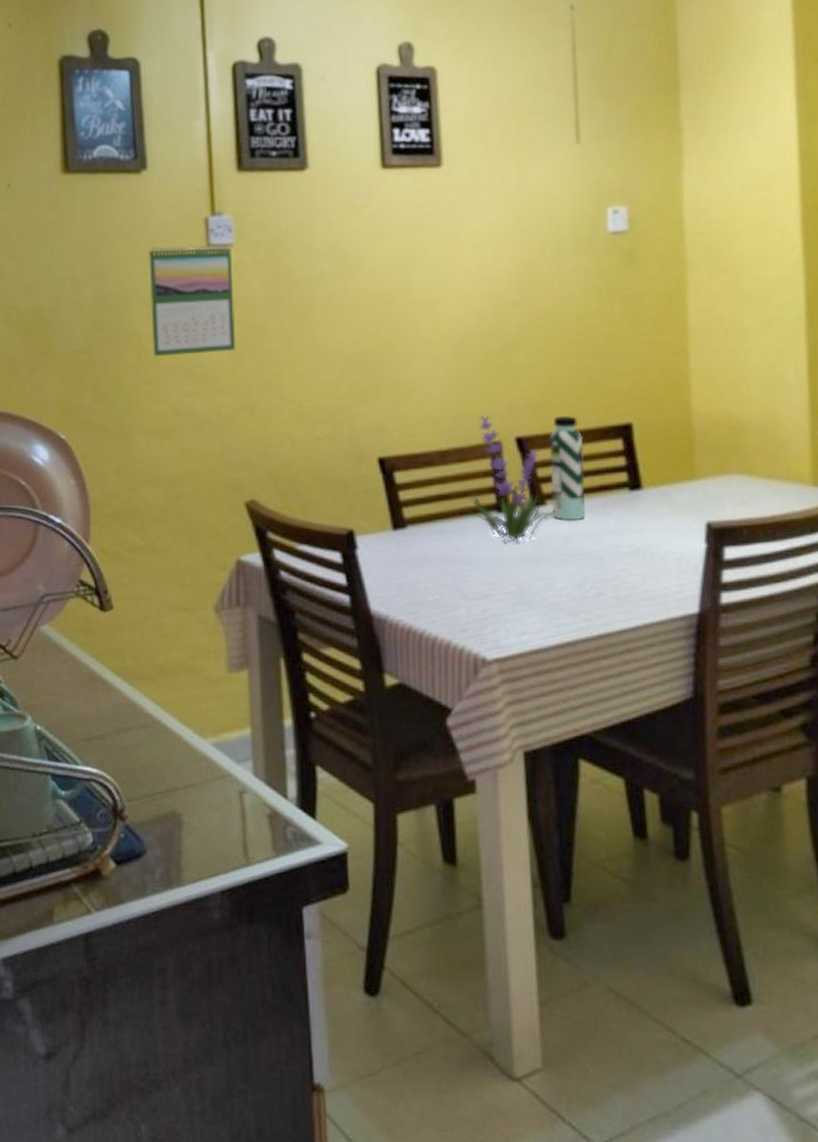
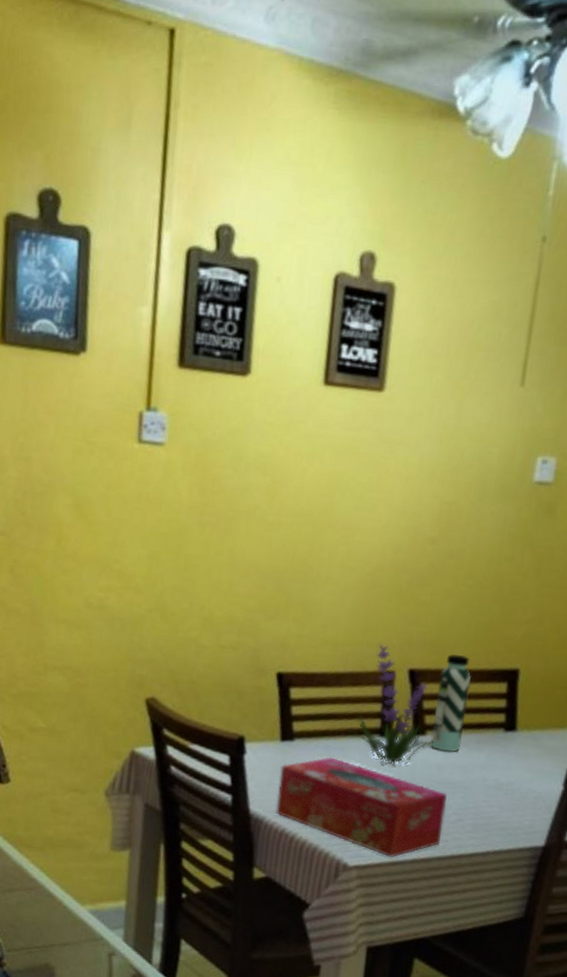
calendar: present [149,244,236,357] -> none [72,435,163,552]
tissue box: none [397,541,584,646] -> present [276,757,447,858]

